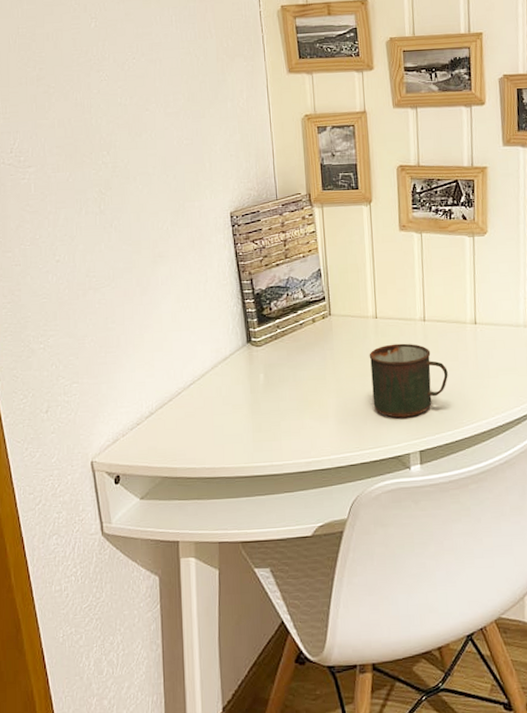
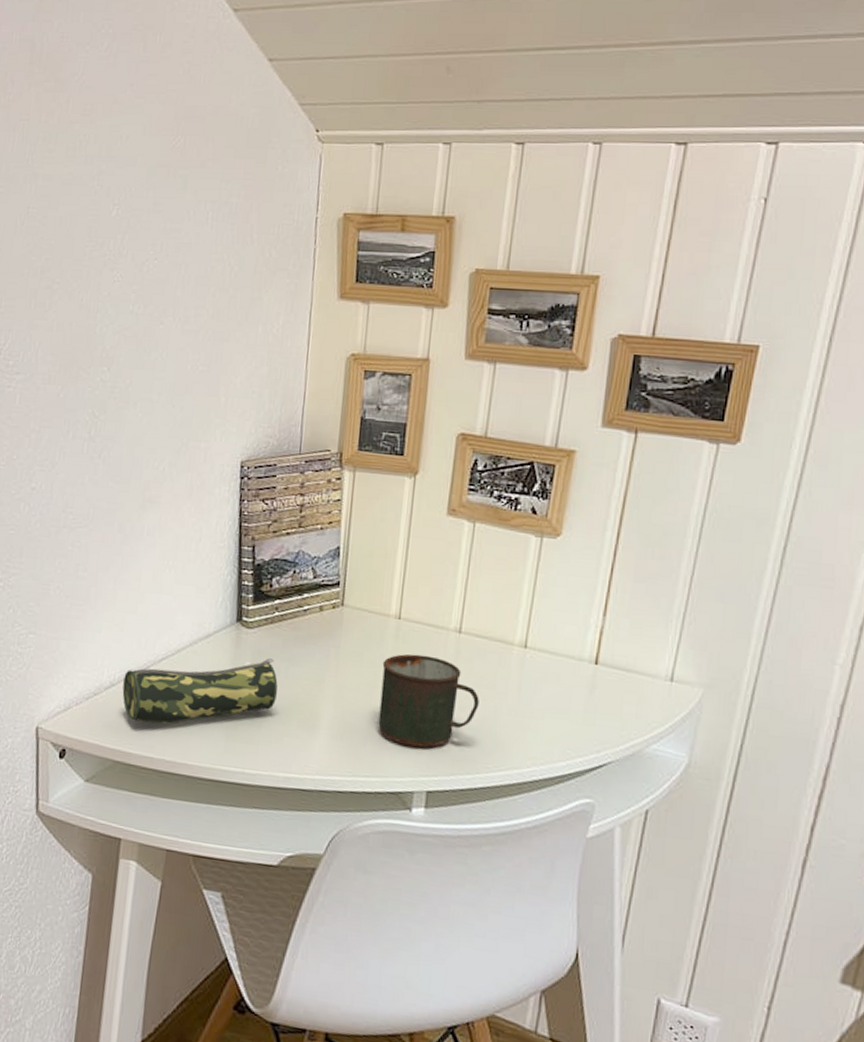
pencil case: none [160,368,289,441] -> present [122,658,278,724]

